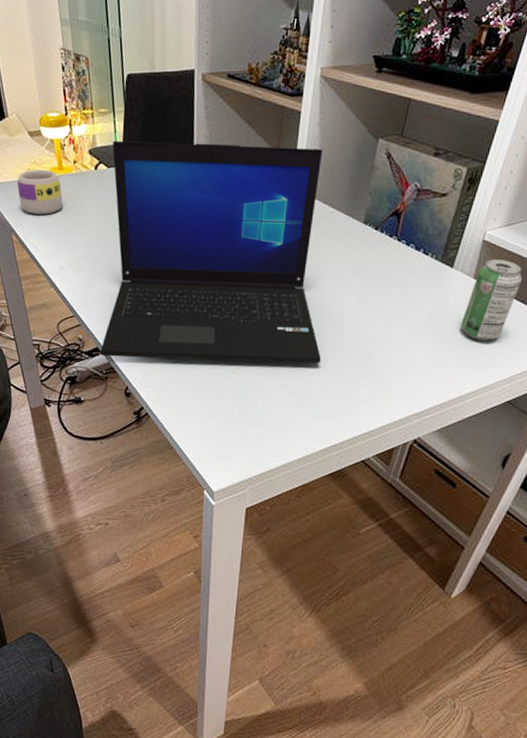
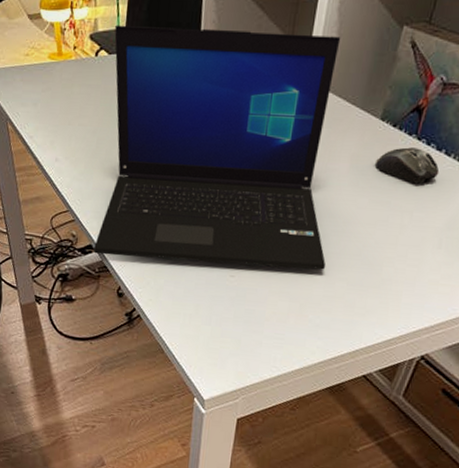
mug: present [17,169,63,215] -> none [15,54,61,103]
computer mouse: none [360,248,419,281] -> present [375,147,440,184]

